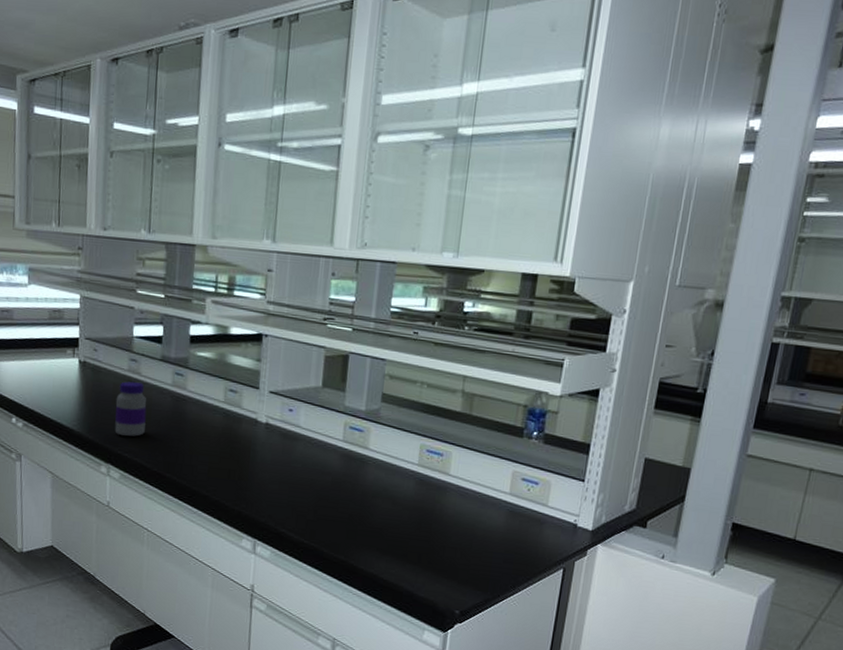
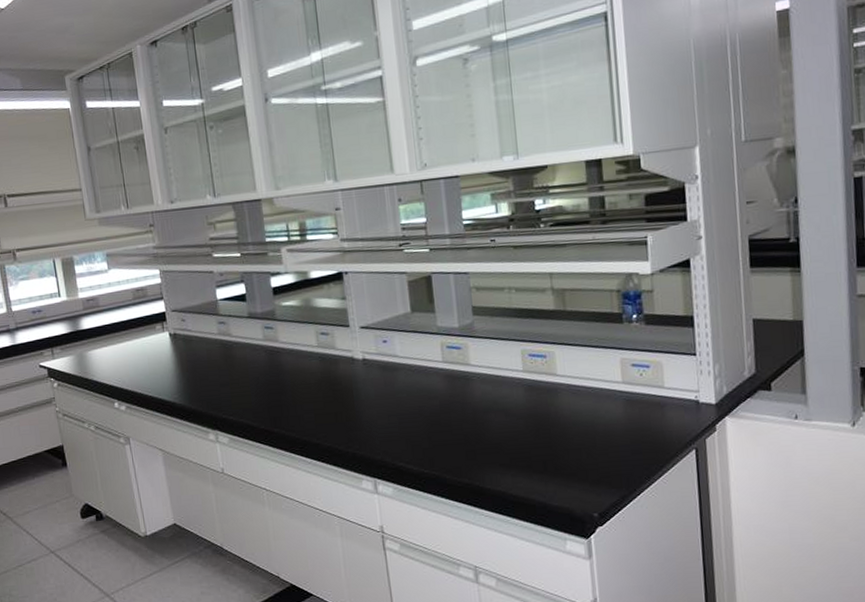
jar: present [115,381,147,437] -> none [211,344,246,400]

